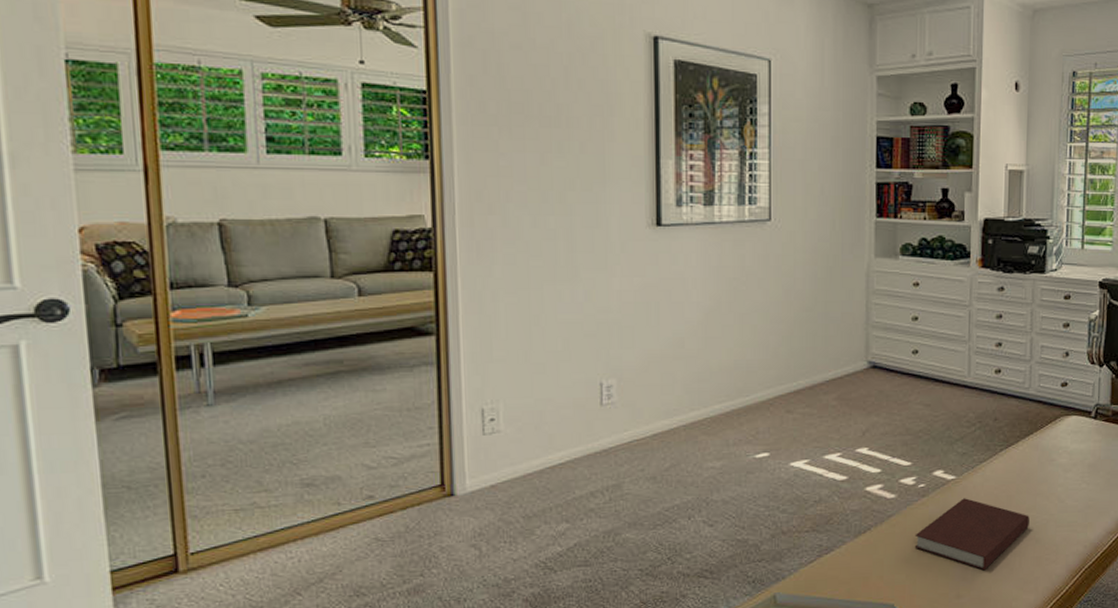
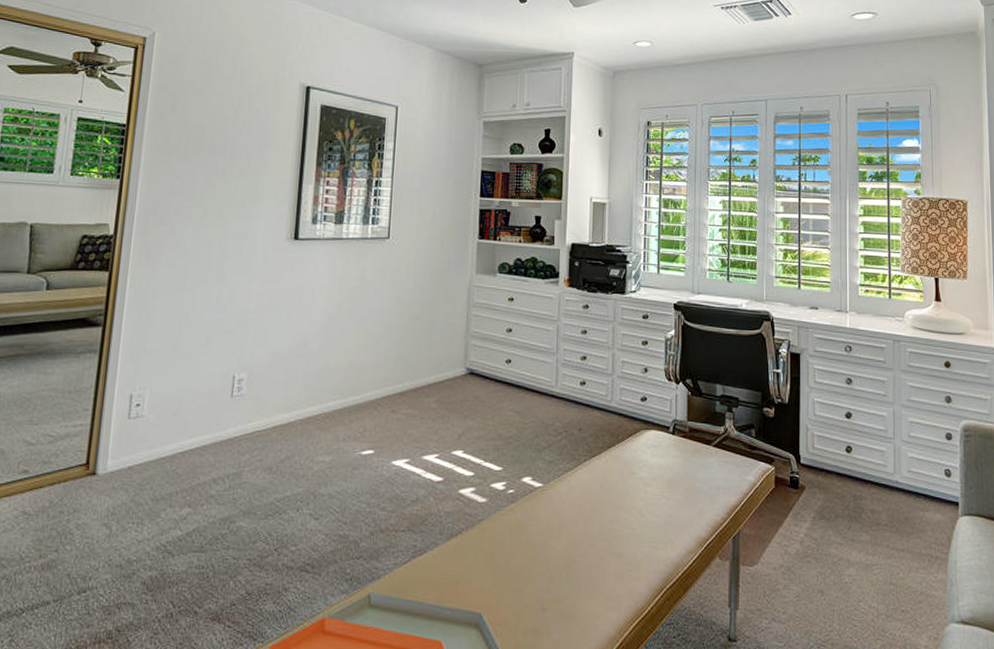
notebook: present [914,498,1029,571] -> none [502,507,612,584]

